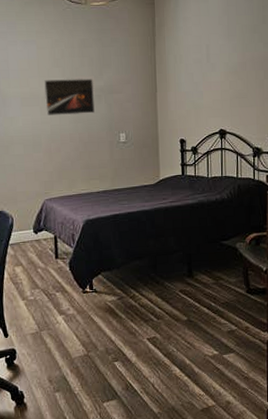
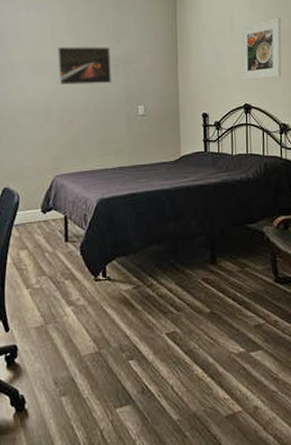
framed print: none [216,45,256,107] -> present [240,17,282,80]

